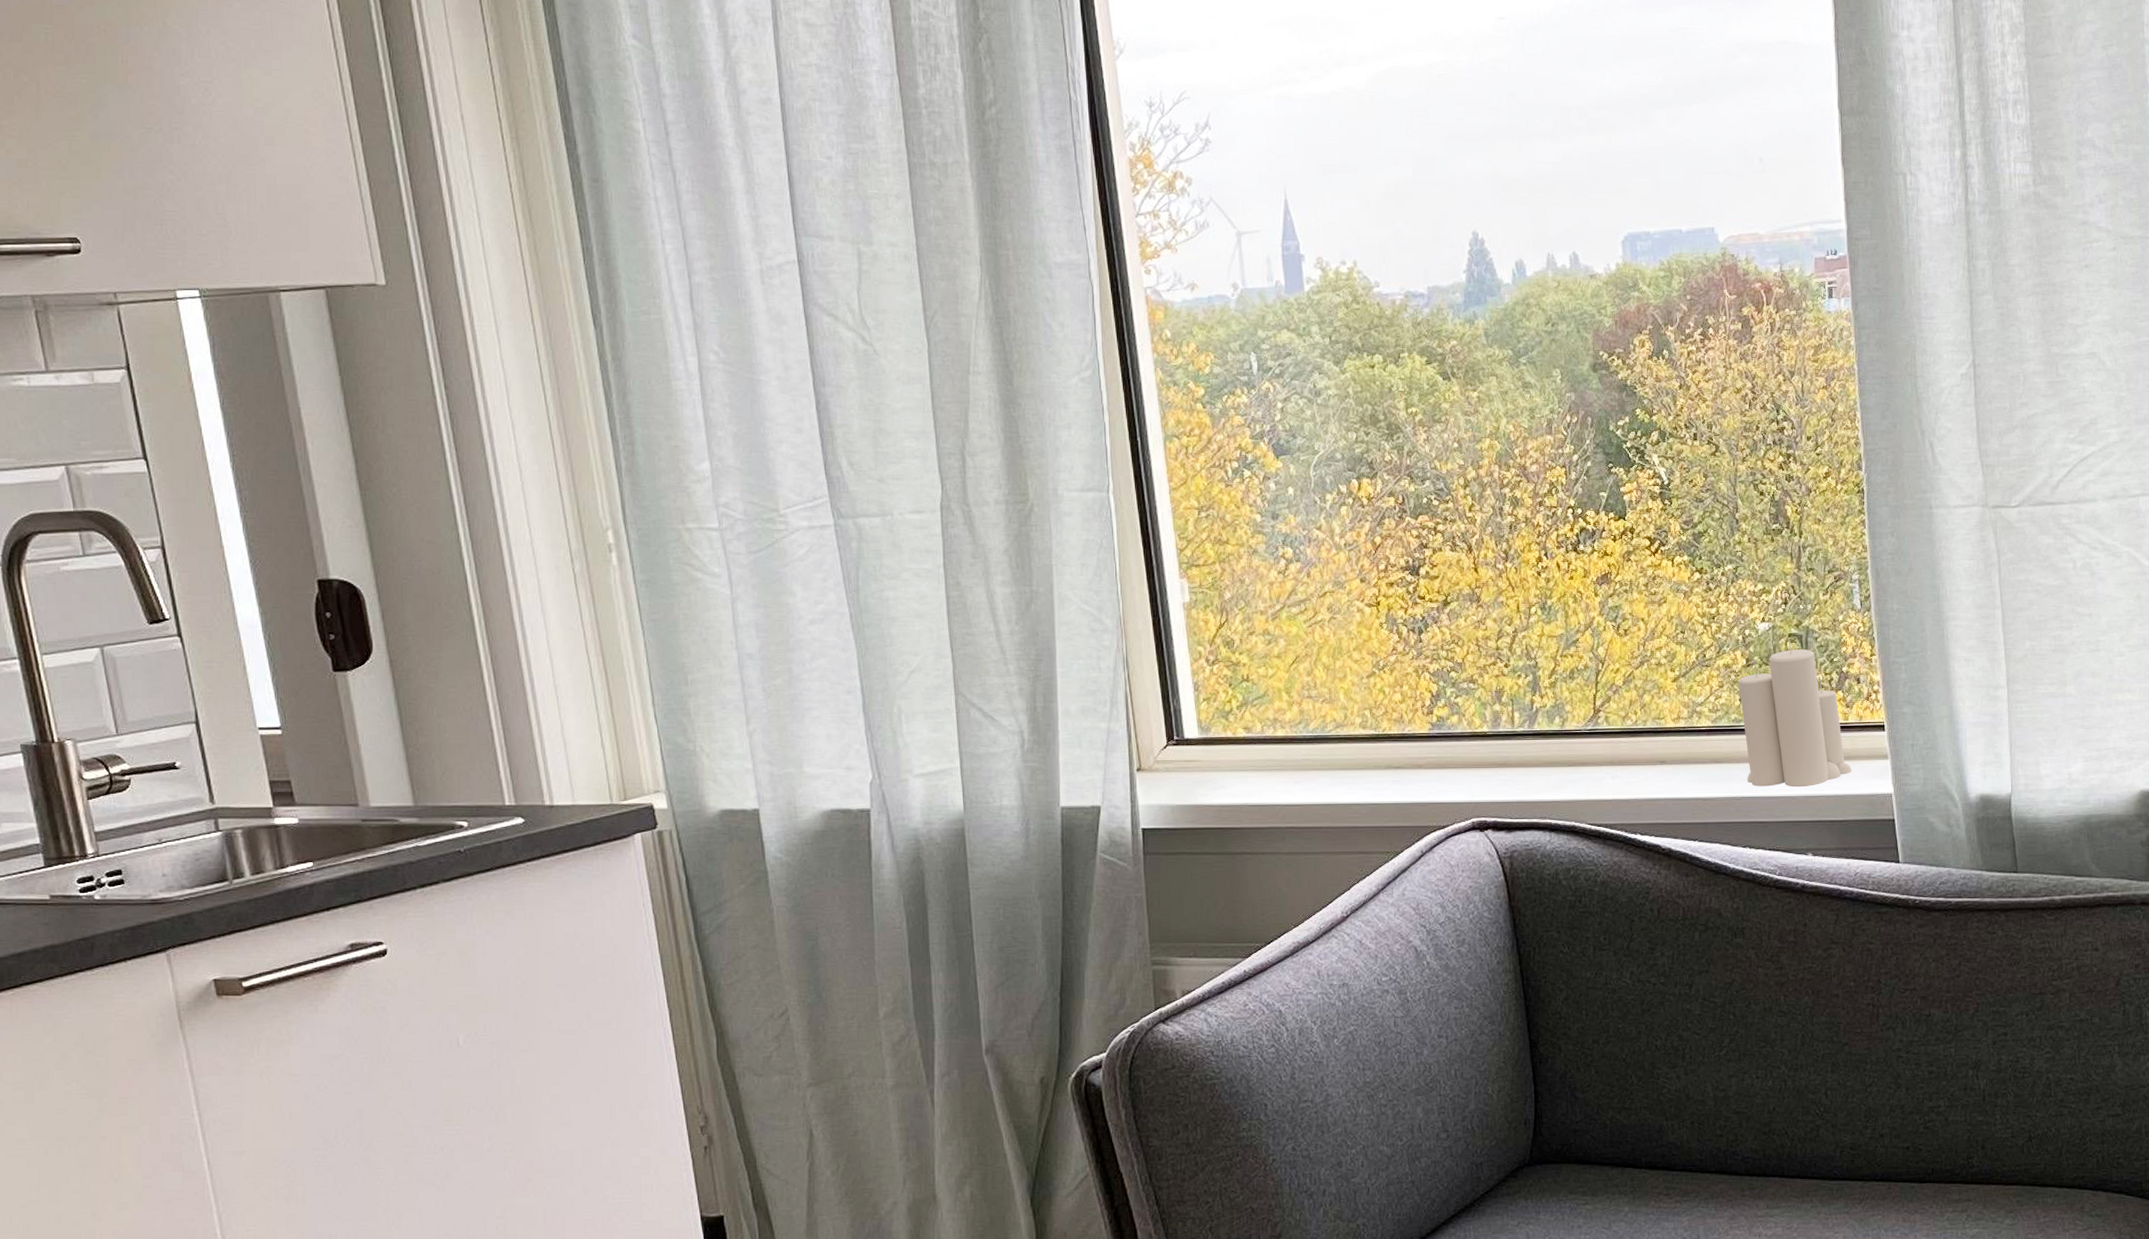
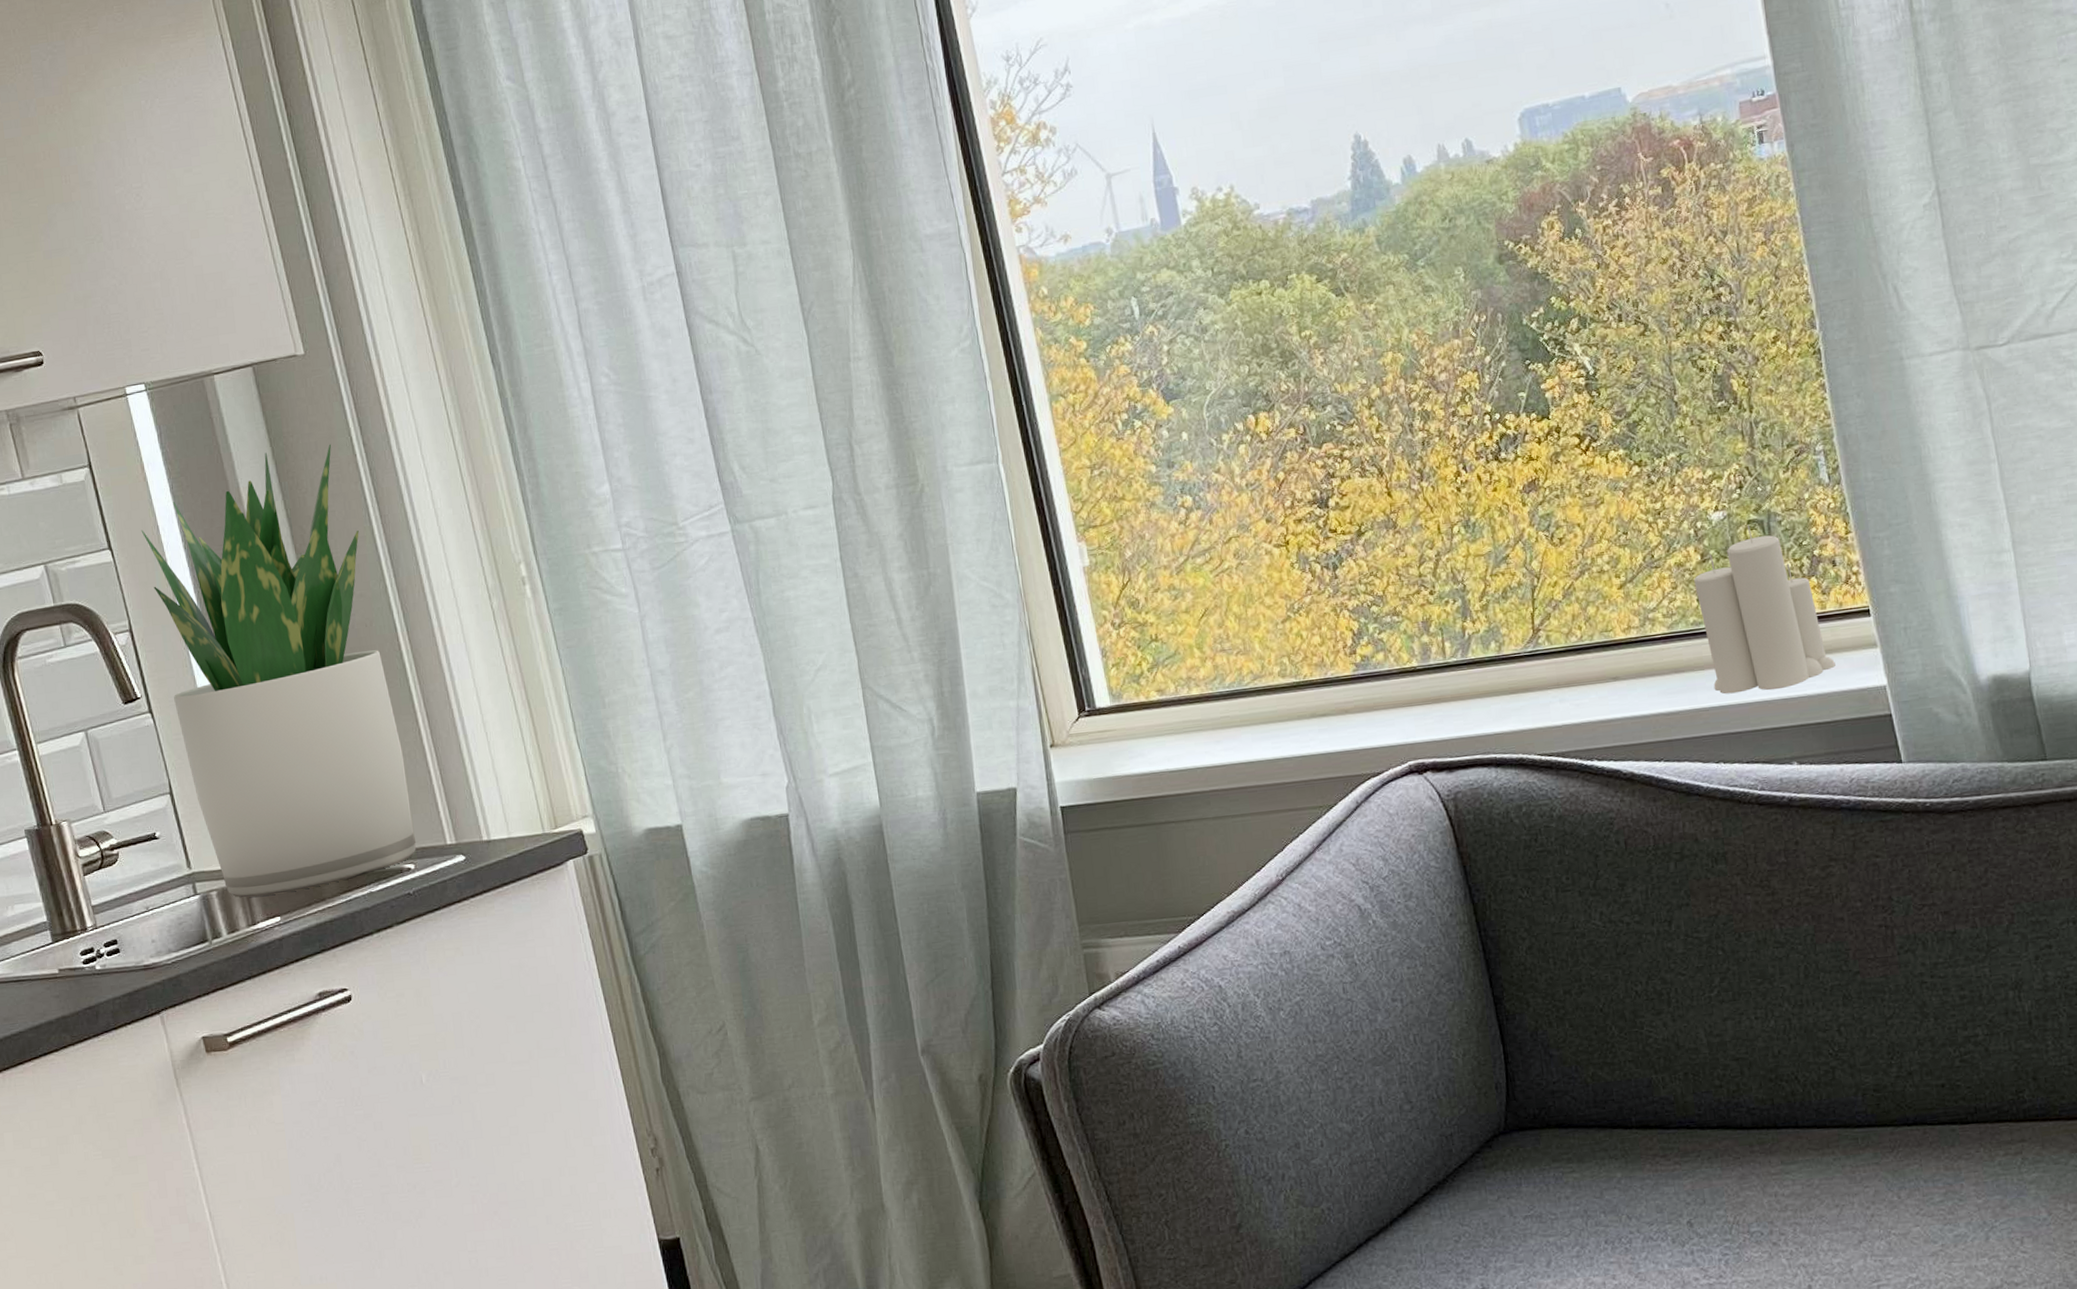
planter: none [183,380,471,839] -> present [141,444,416,898]

